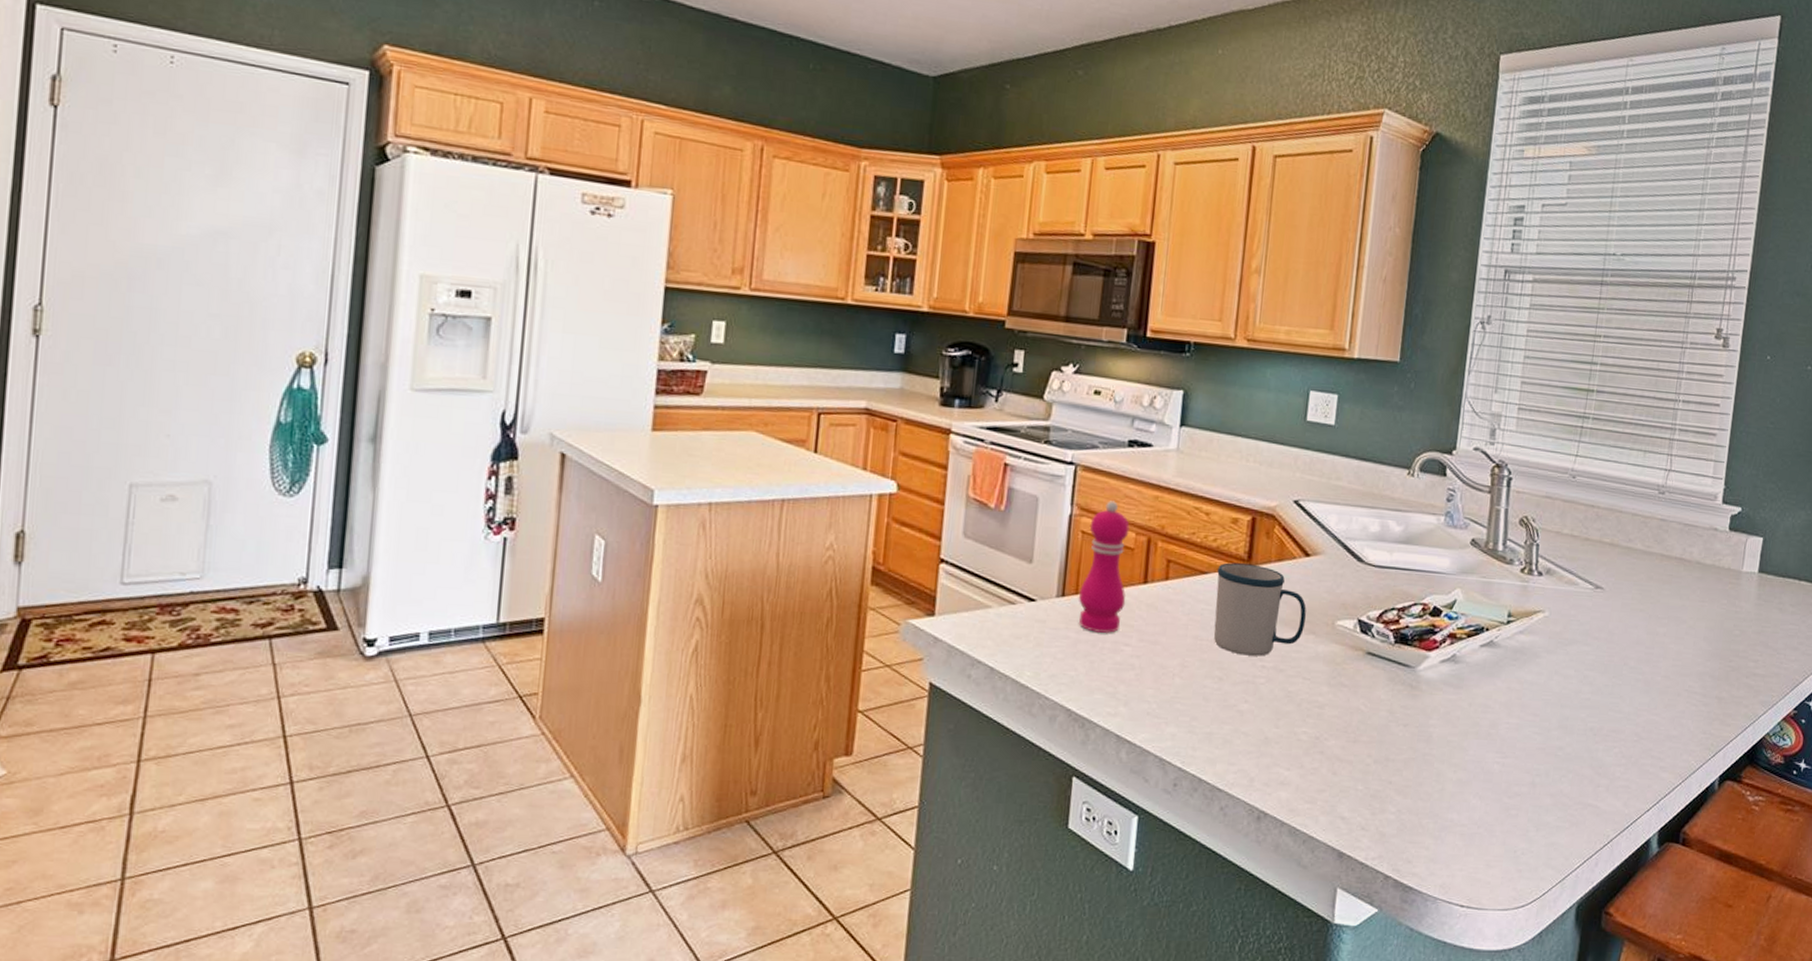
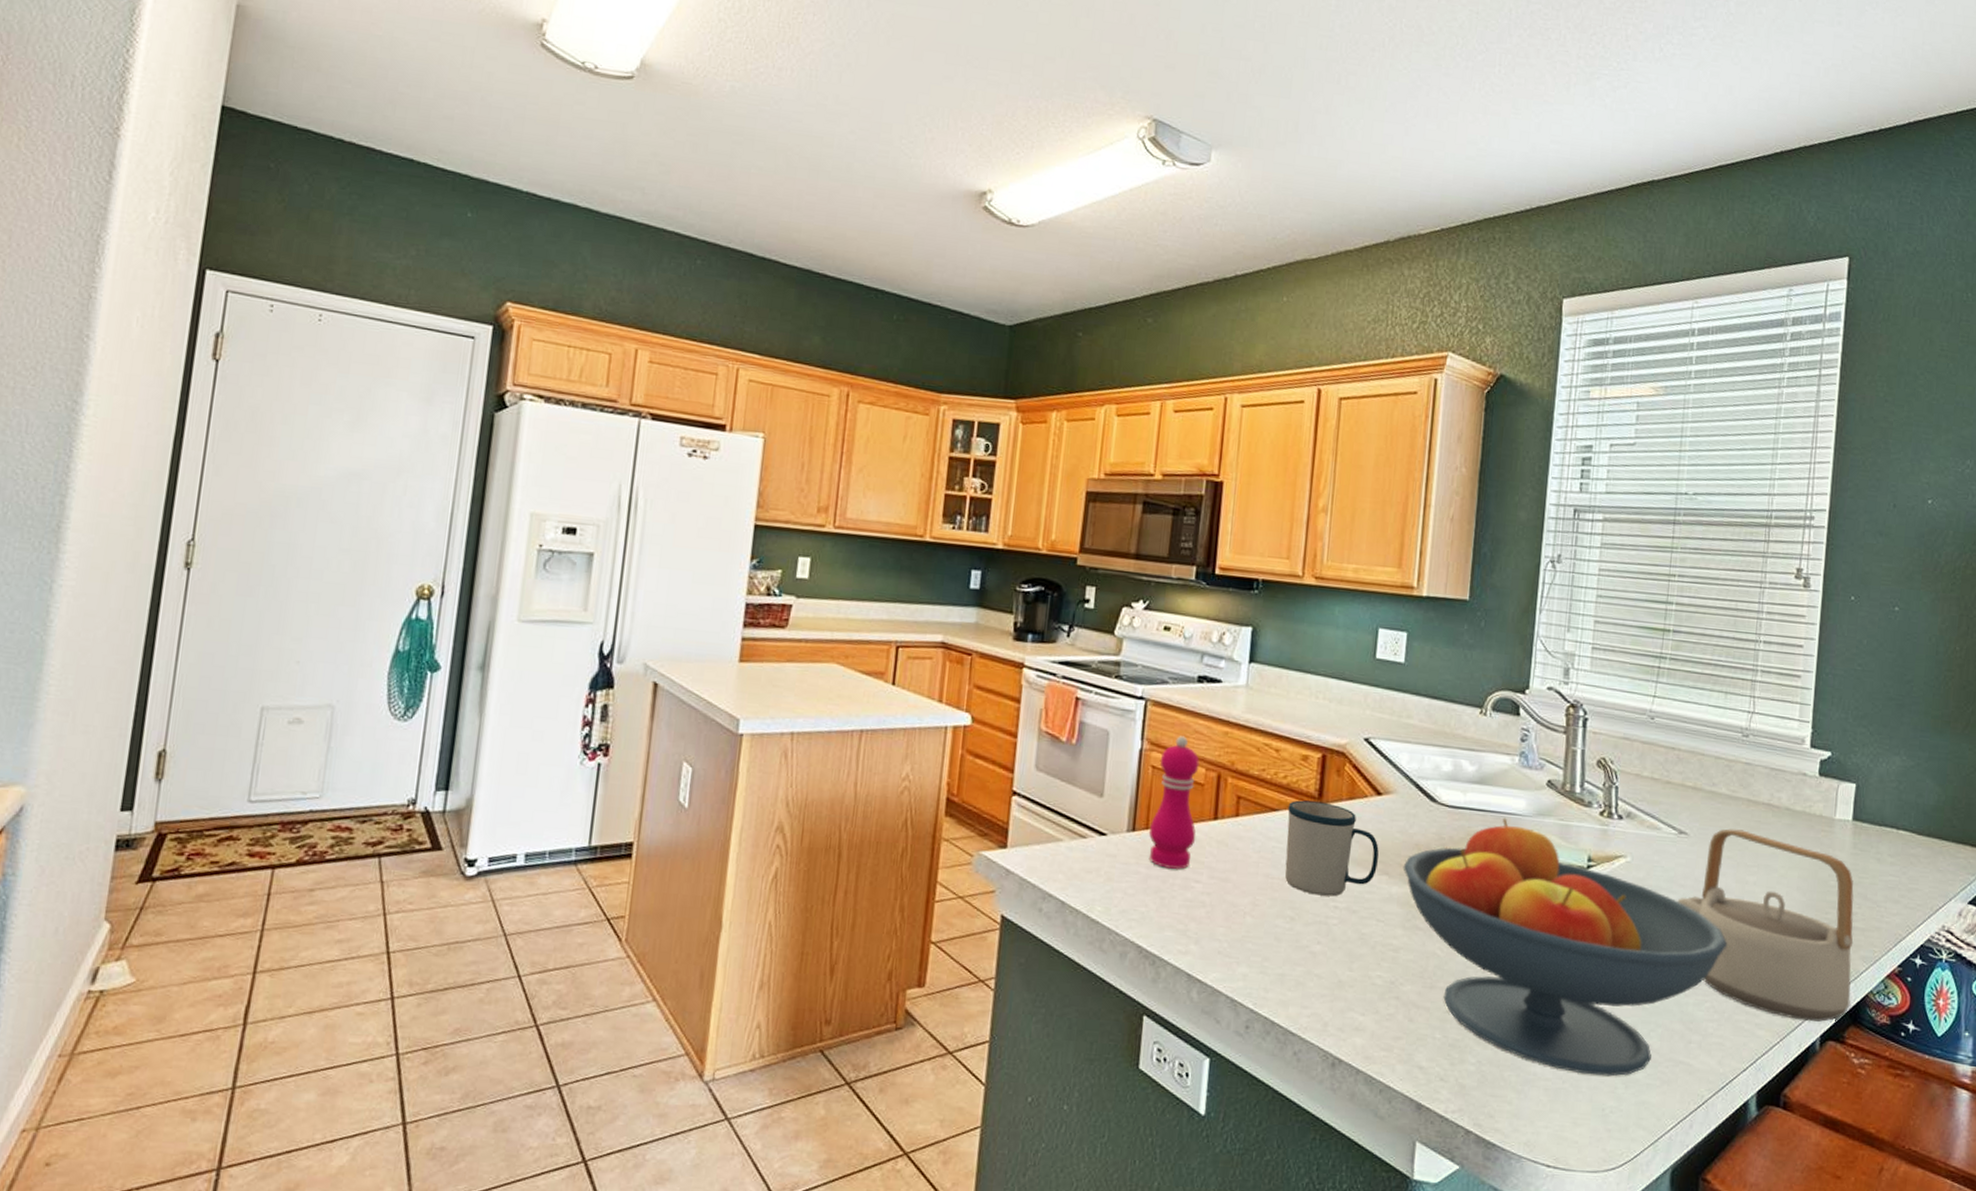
fruit bowl: none [1329,576,1637,821] -> present [1403,817,1728,1077]
teapot: none [1591,583,1757,764] -> present [1677,828,1854,1022]

